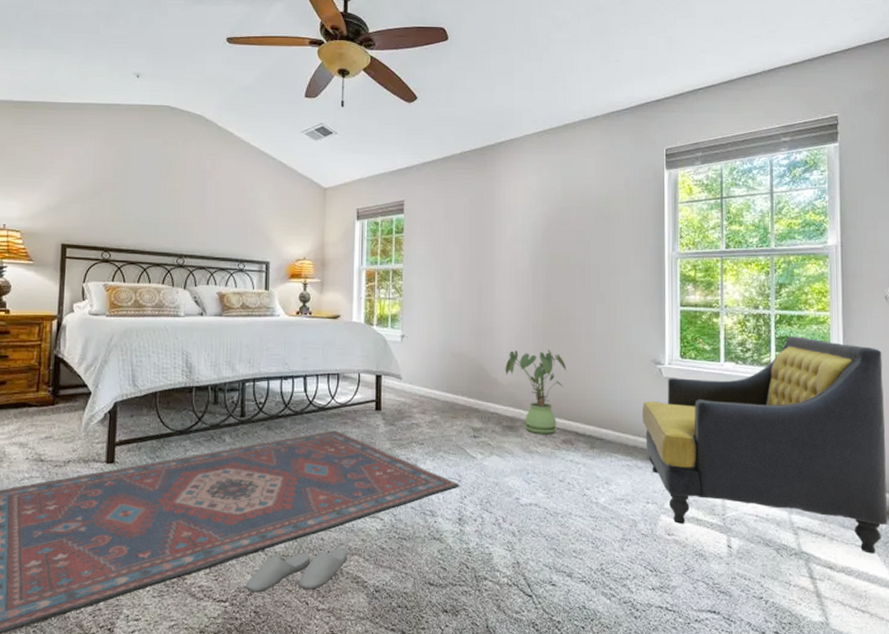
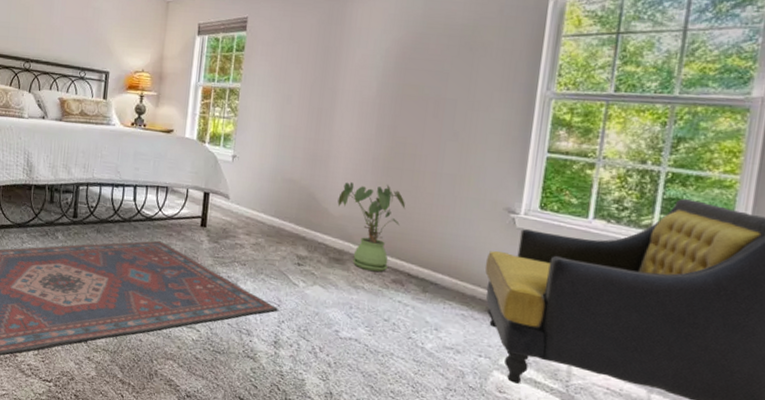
slippers: present [246,547,347,593] -> none [68,347,163,385]

